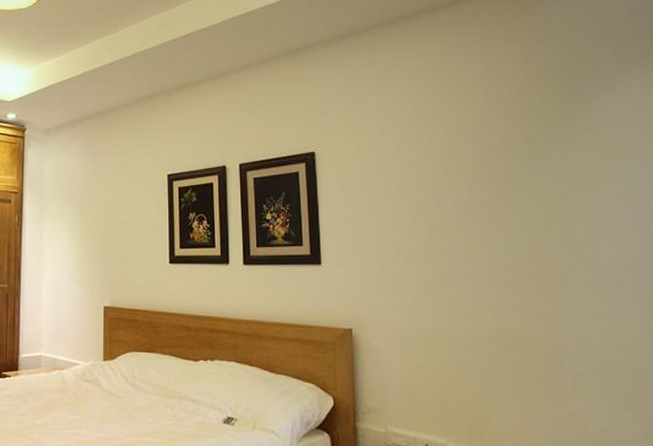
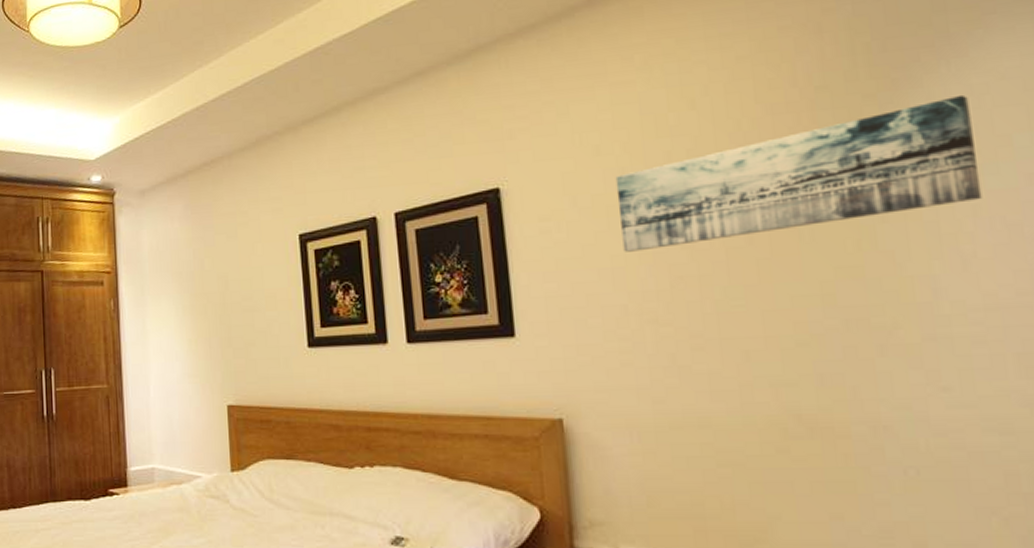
wall art: none [394,116,623,207] -> present [615,94,983,252]

